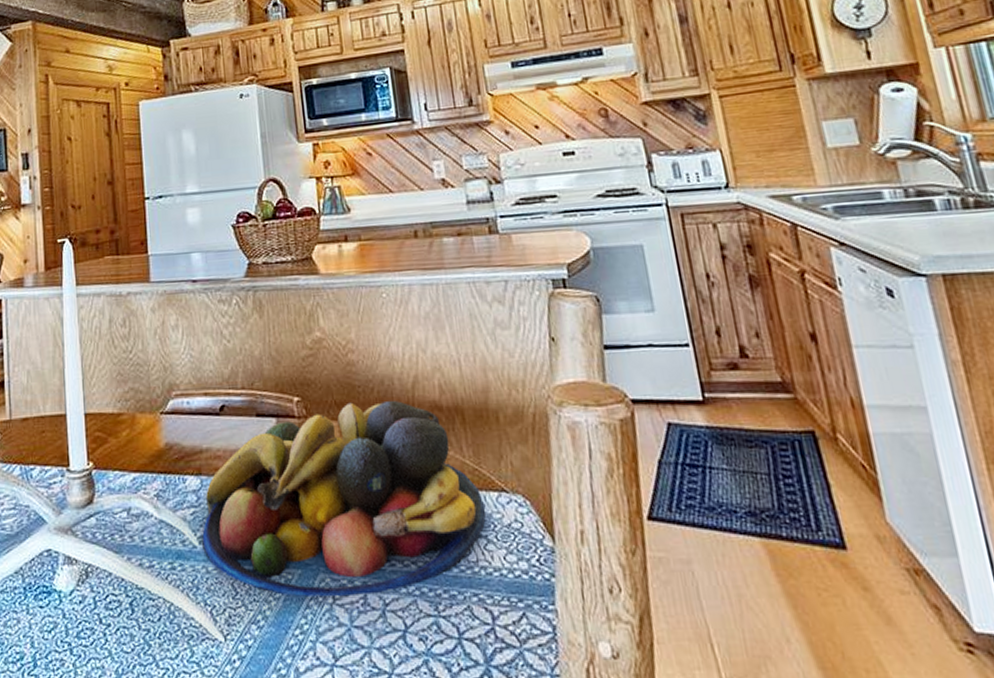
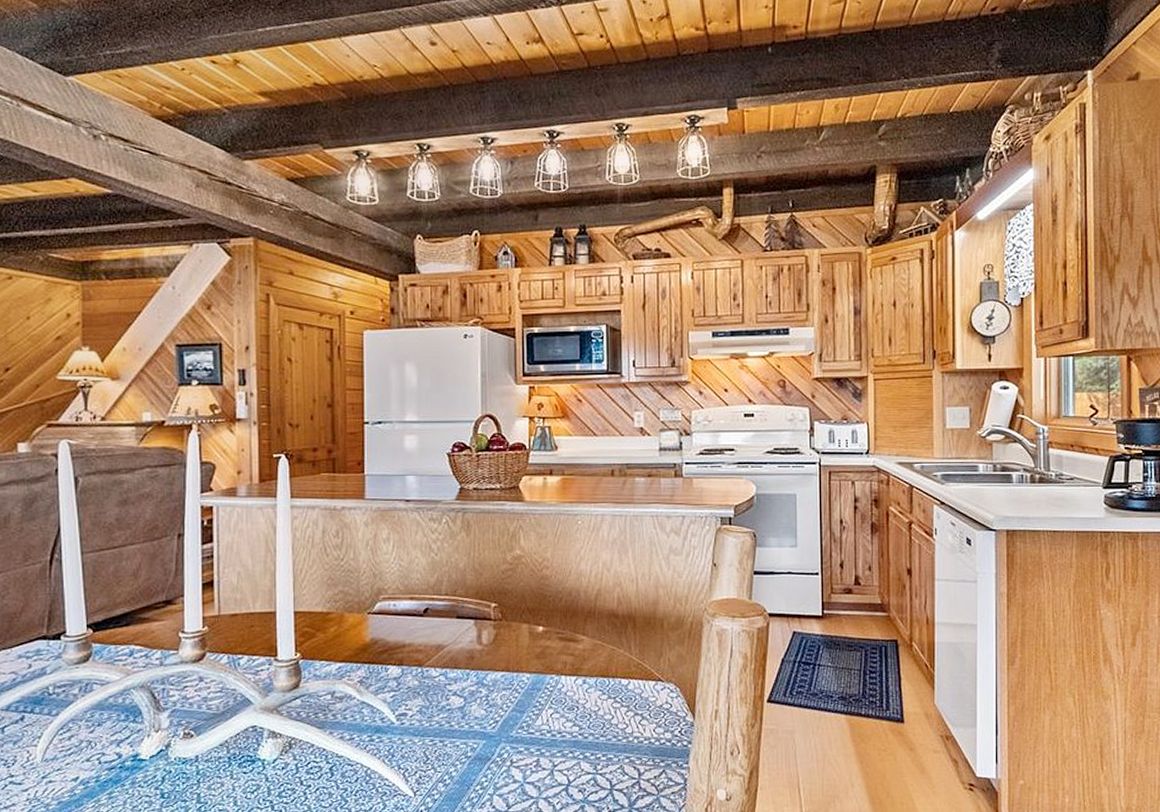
fruit bowl: present [202,400,487,598] -> none [400,608,644,761]

